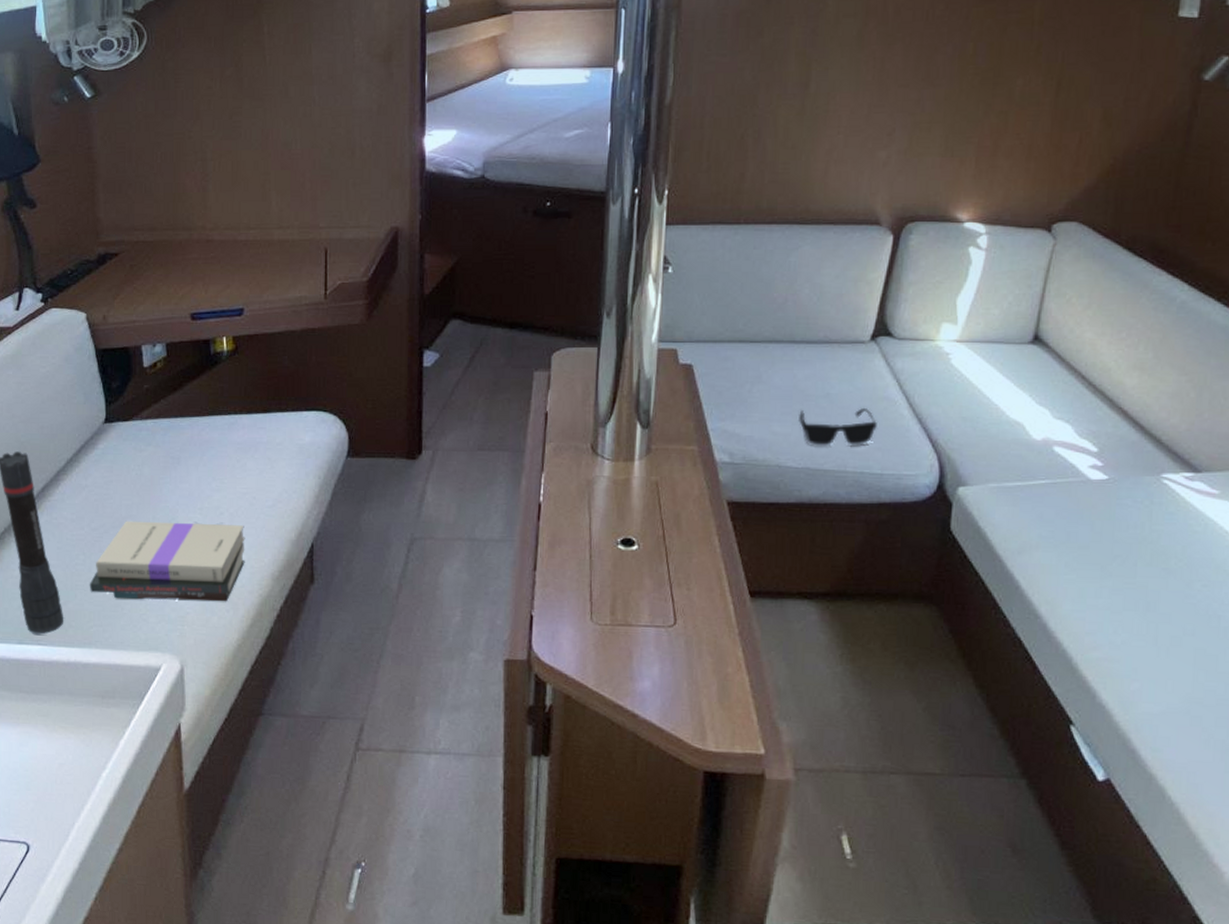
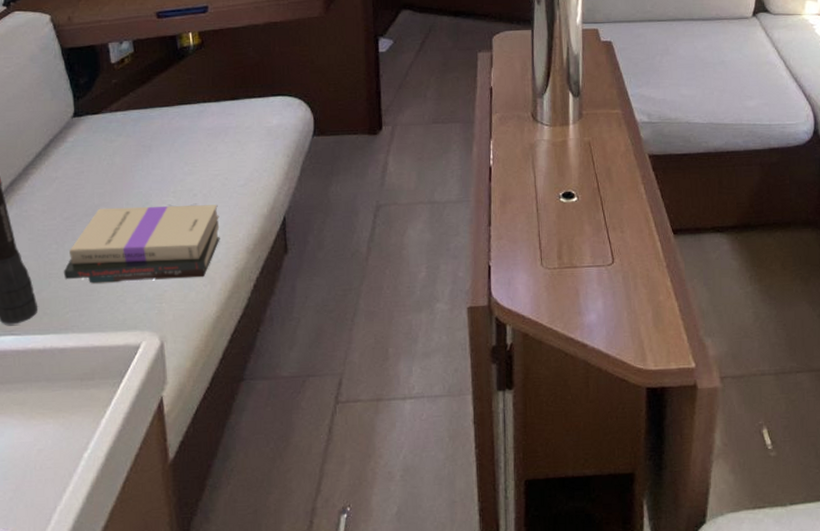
sunglasses: present [799,407,877,446] -> none [701,71,763,104]

